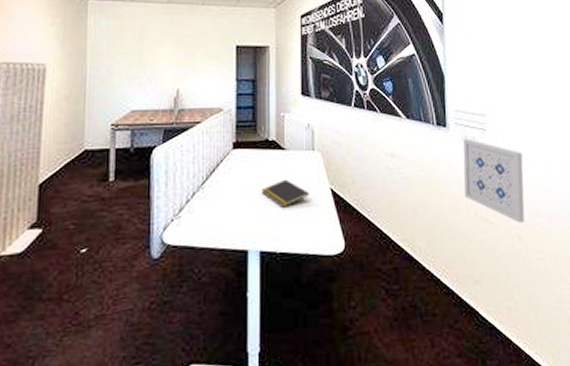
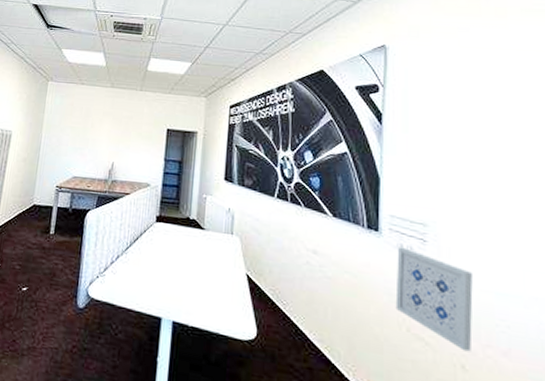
notepad: present [261,179,309,207] -> none [178,257,225,284]

